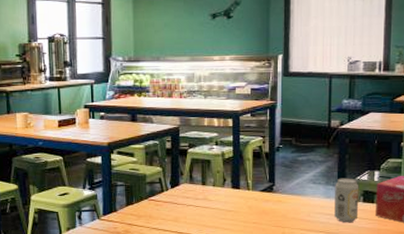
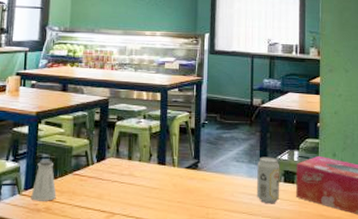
saltshaker: none [110,187,134,225] -> present [31,160,57,201]

